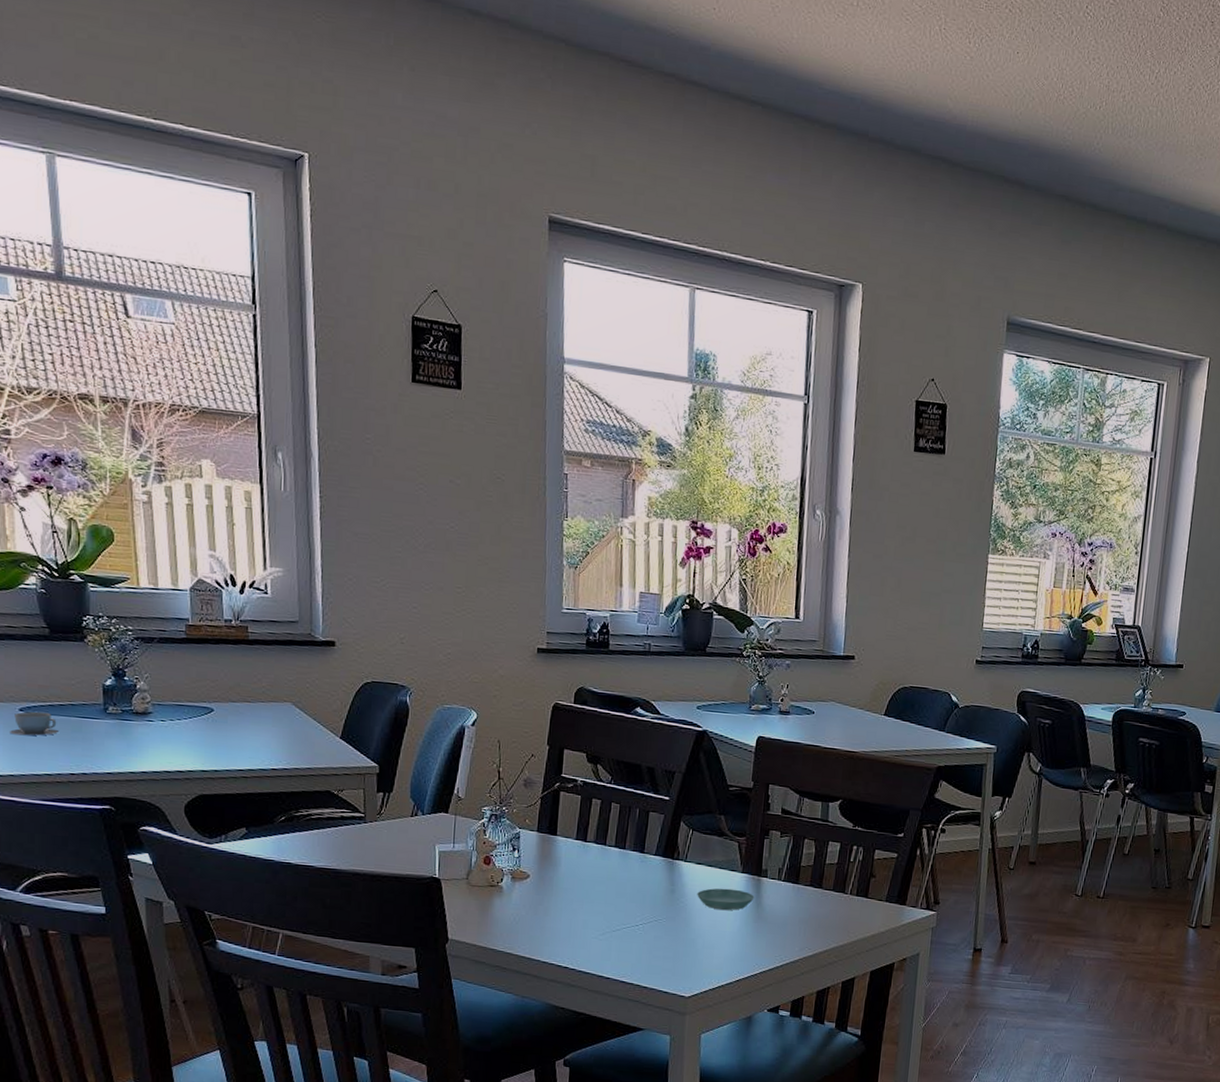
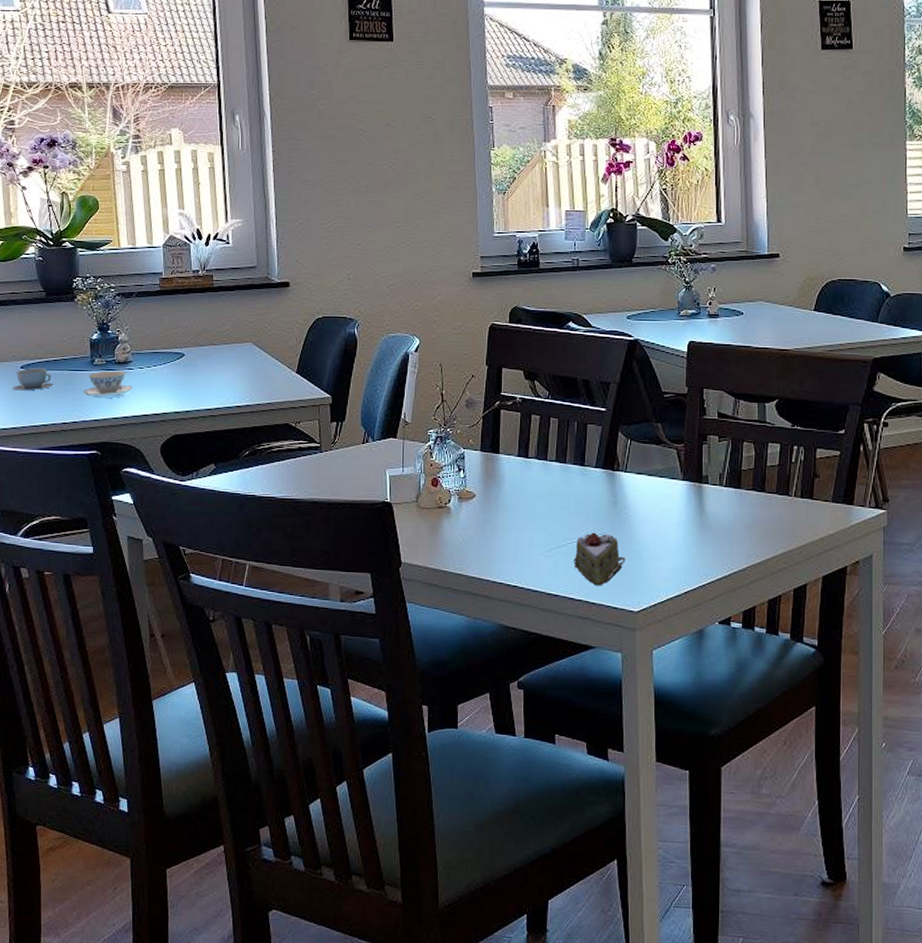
teacup: none [95,721,153,751] -> present [83,371,133,399]
cake: none [627,918,680,971] -> present [574,532,626,586]
saucer: present [697,888,755,911] -> none [639,497,697,520]

